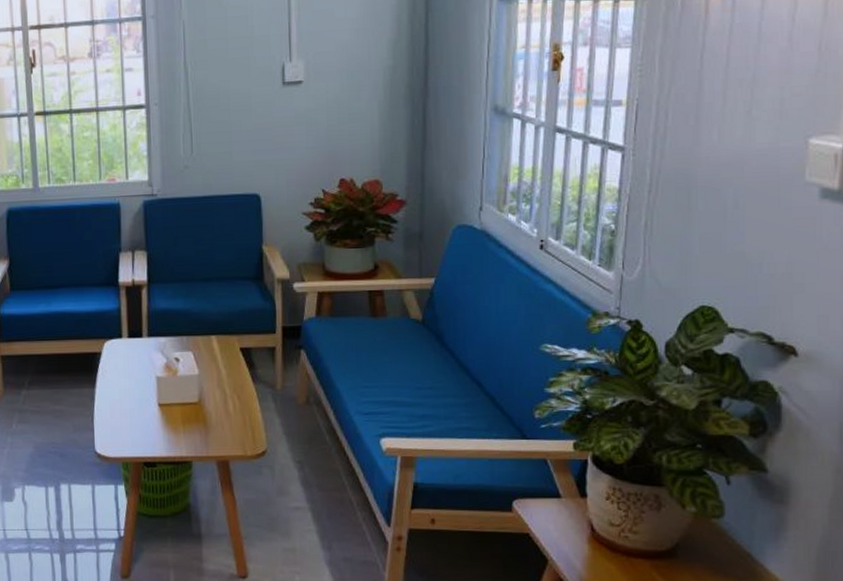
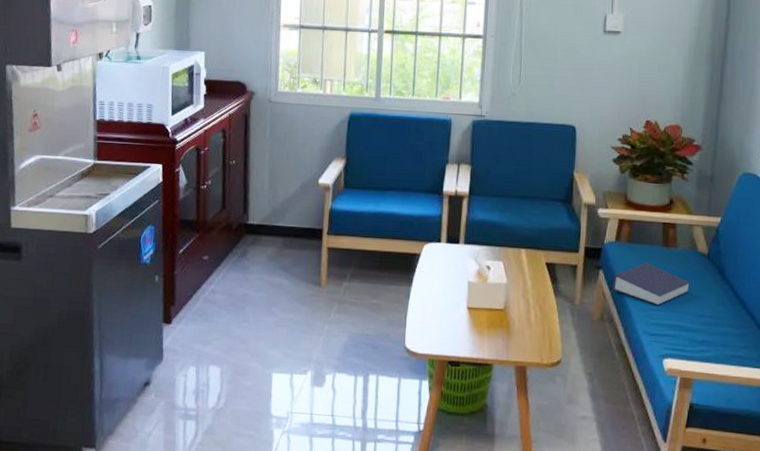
book: none [316,336,404,382] -> present [612,262,690,306]

